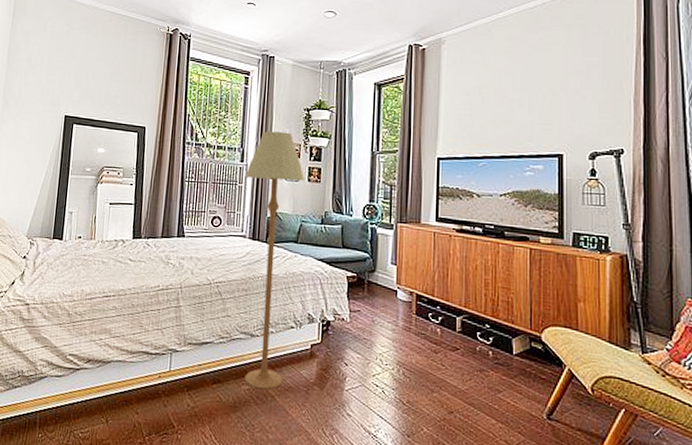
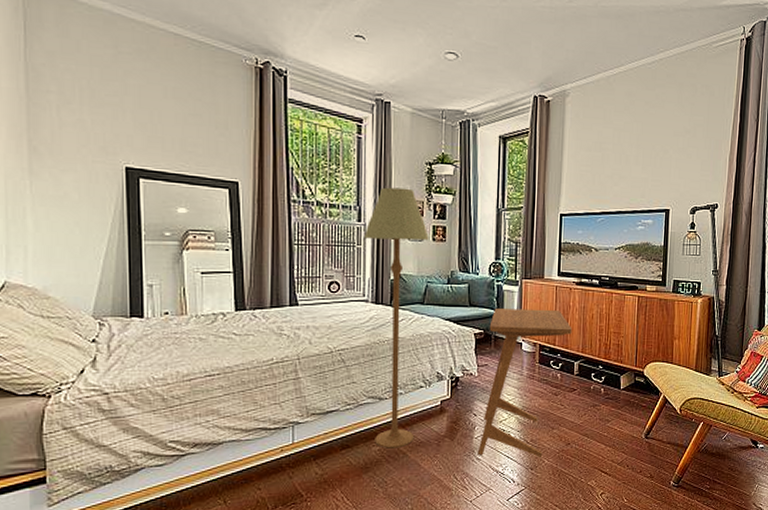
side table: none [348,252,453,423] -> present [477,309,572,457]

